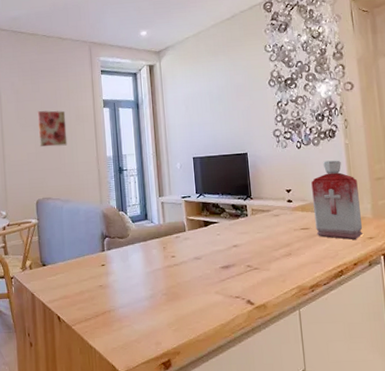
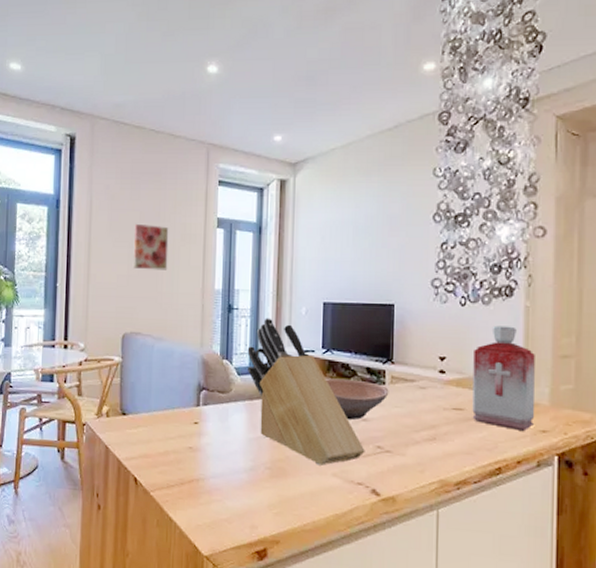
knife block: none [138,174,239,287] -> present [247,318,365,465]
bowl: none [201,215,252,248] -> present [325,378,389,420]

